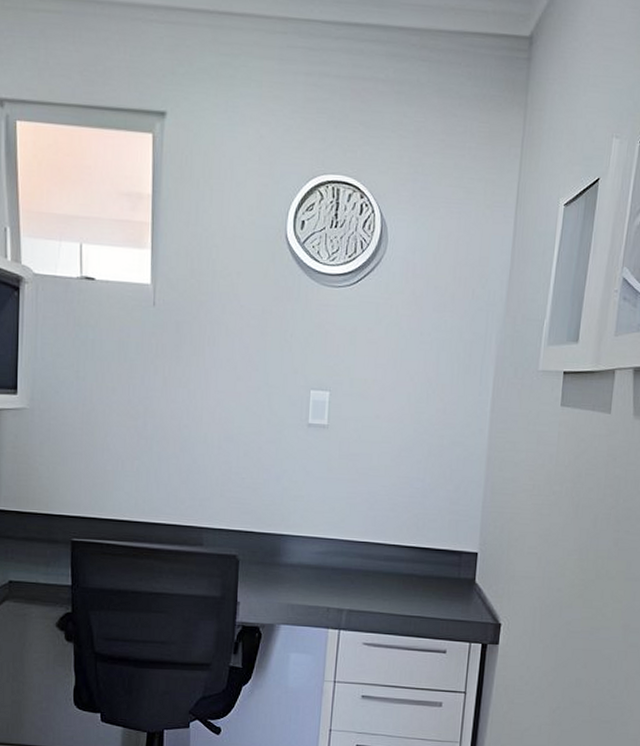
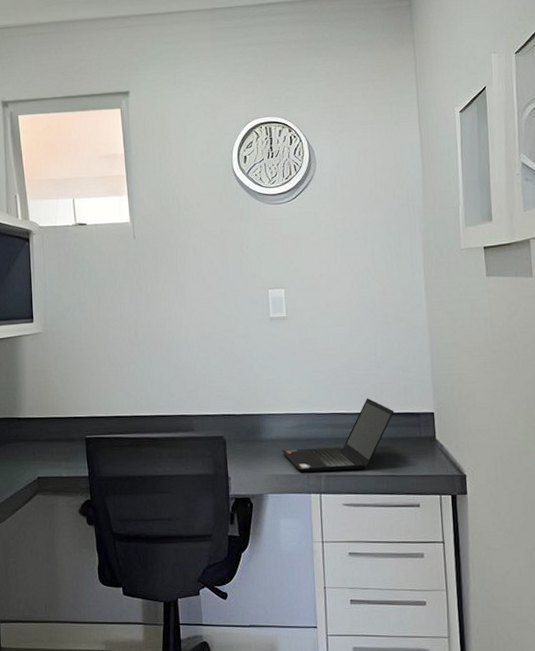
laptop computer: none [302,528,435,608] -> present [282,398,394,473]

